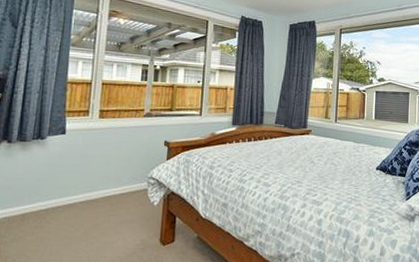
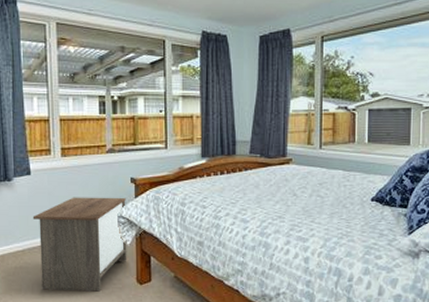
nightstand: none [61,157,158,252] -> present [32,197,127,292]

